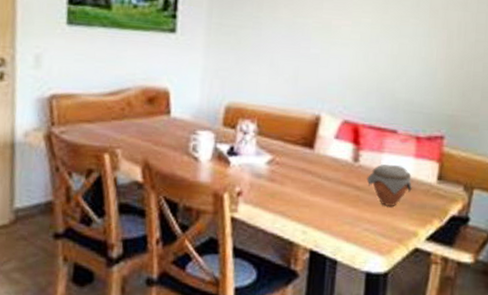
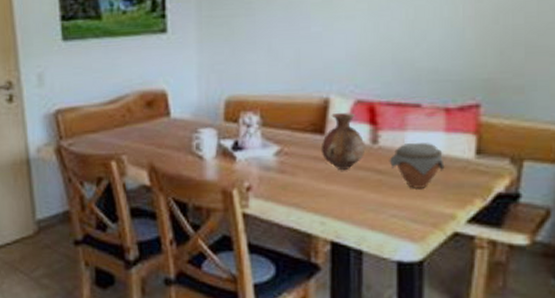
vase: none [308,130,348,183] -> present [320,113,366,170]

